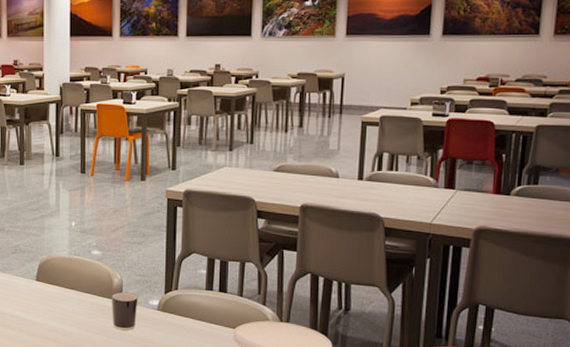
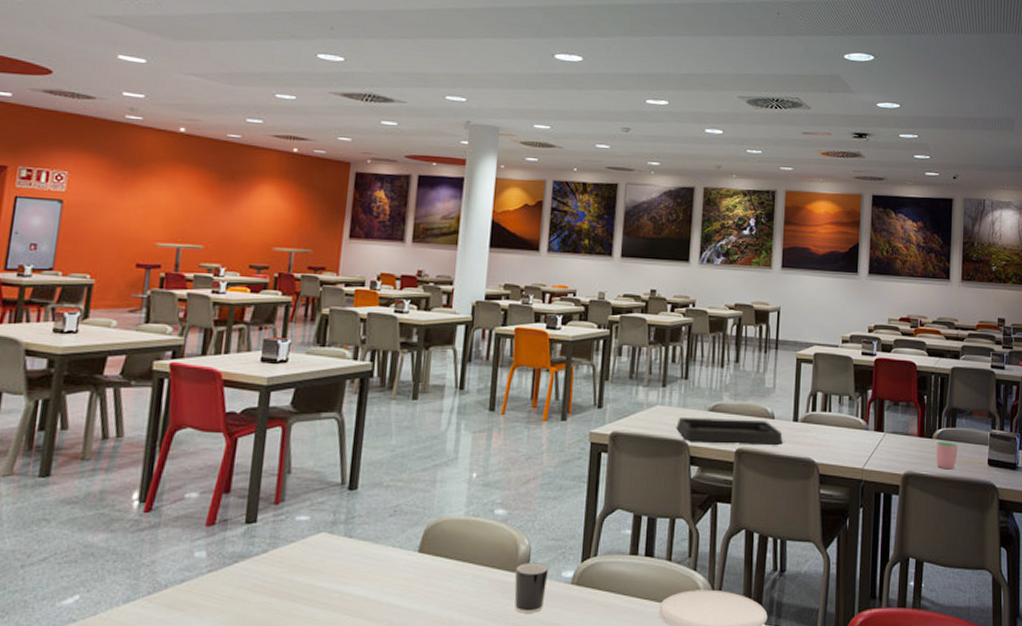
tray: none [243,177,347,201] -> present [676,418,783,445]
cup: none [512,198,540,225] -> present [935,441,958,470]

